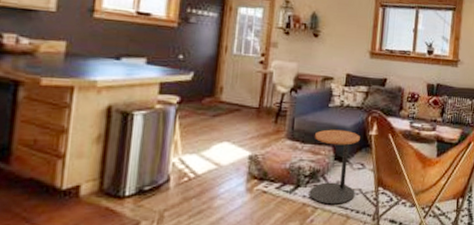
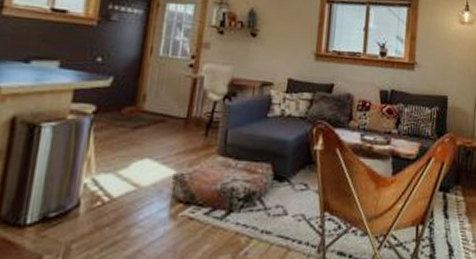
side table: present [309,129,360,205] -> none [243,143,303,234]

